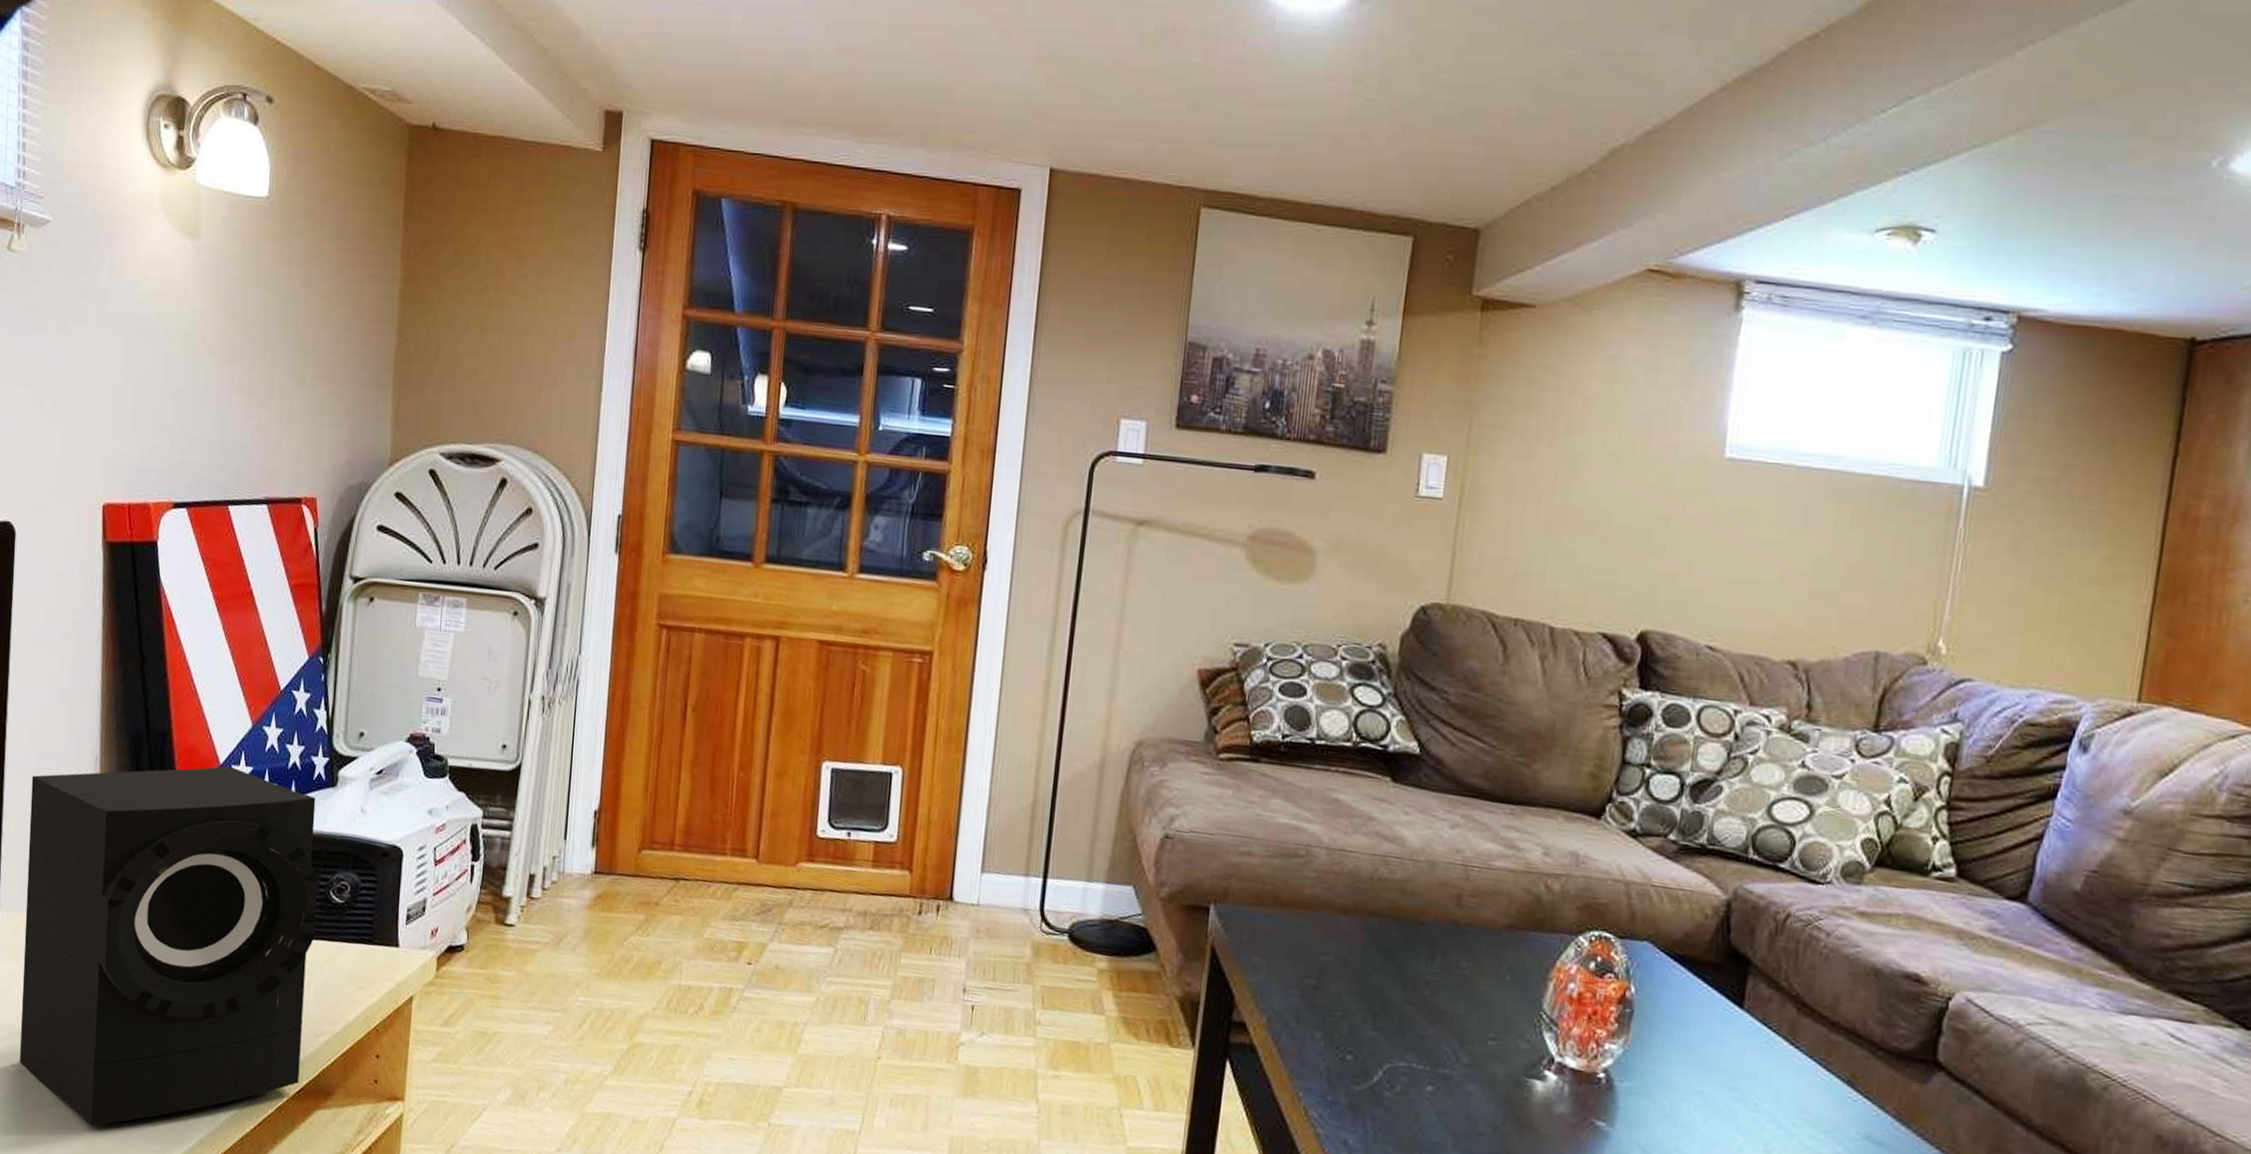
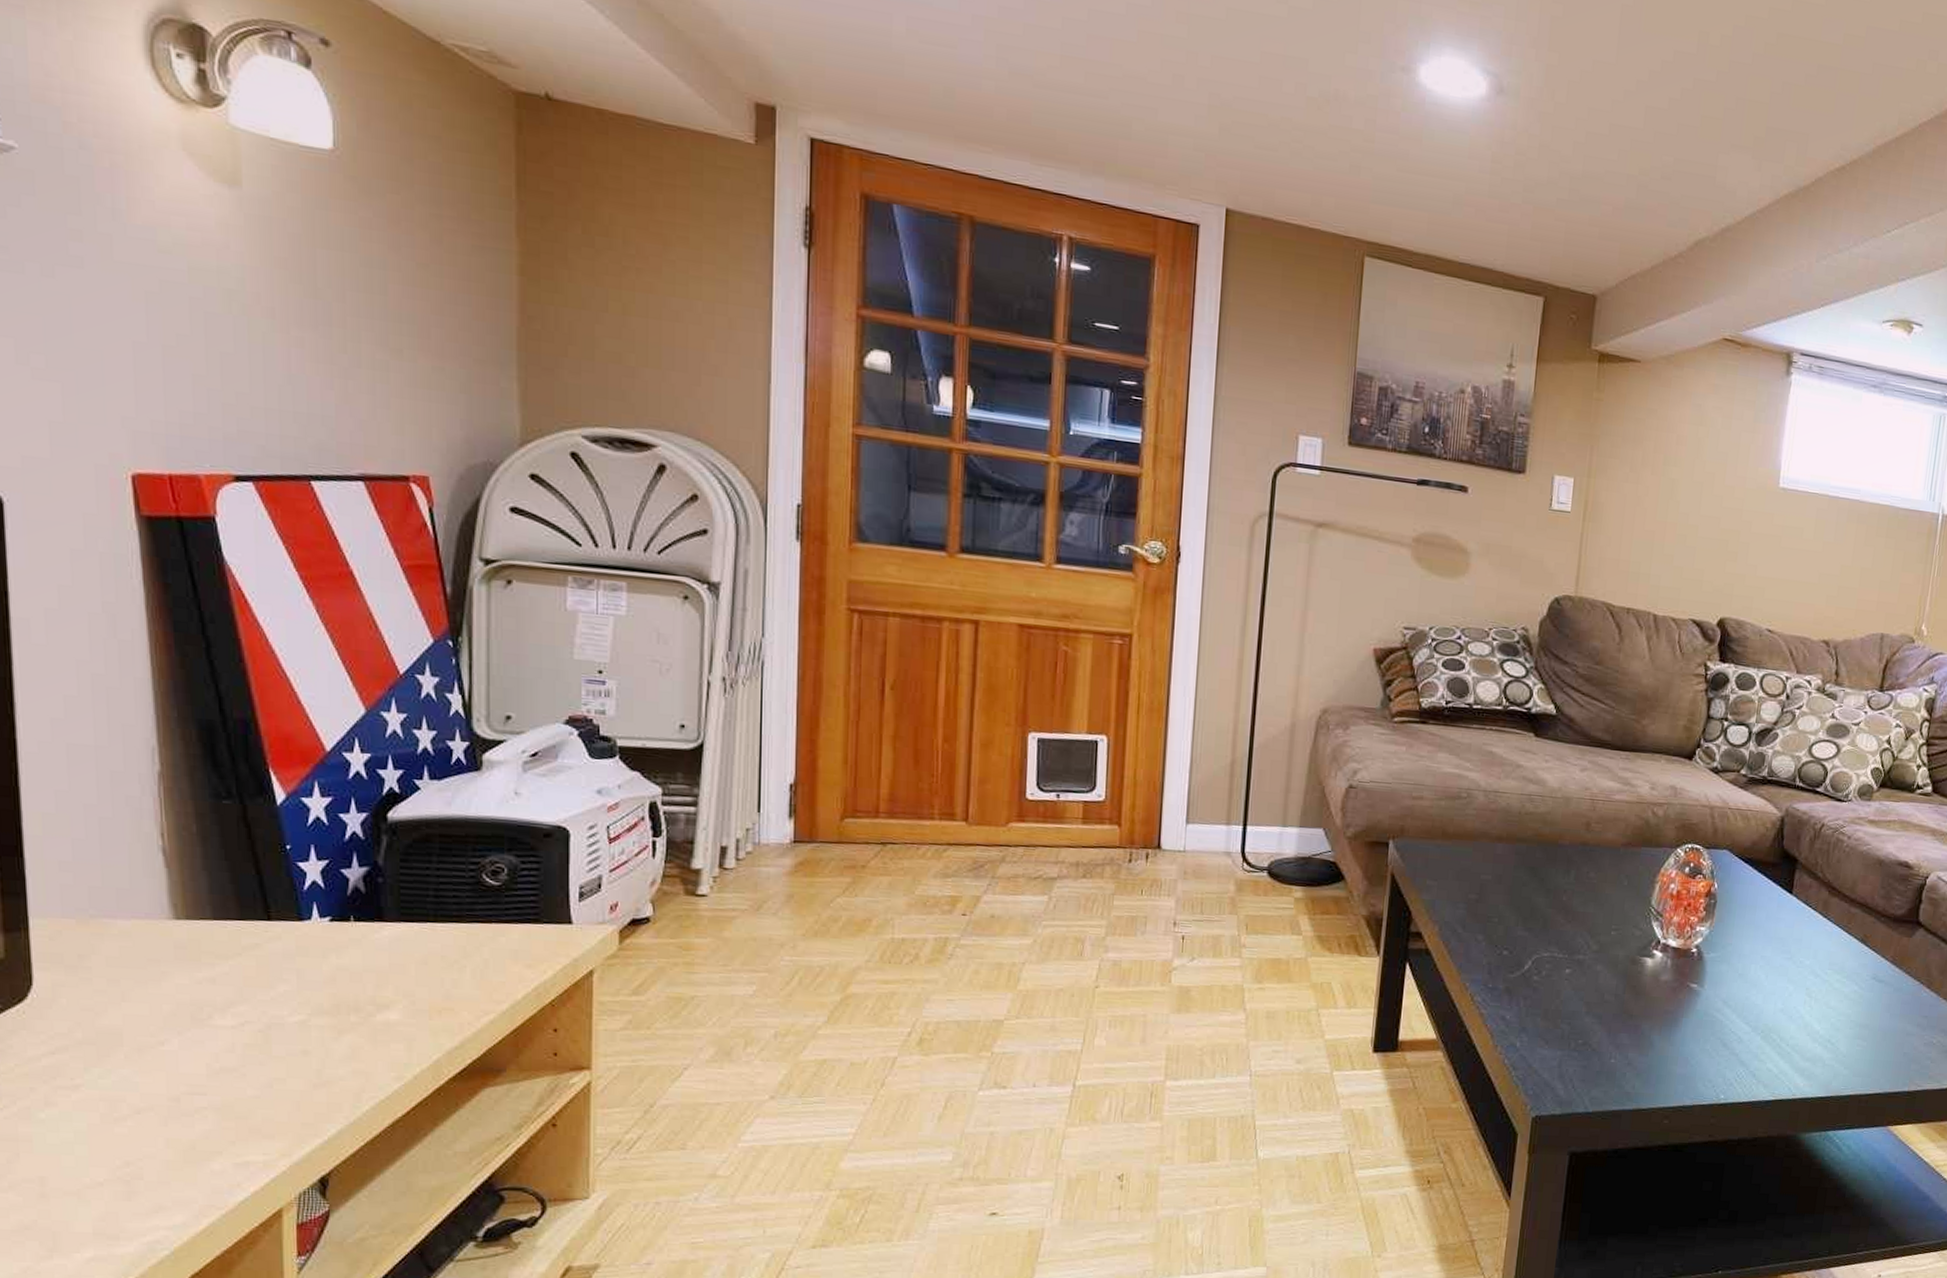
speaker: present [19,766,318,1127] -> none [60,754,468,1132]

